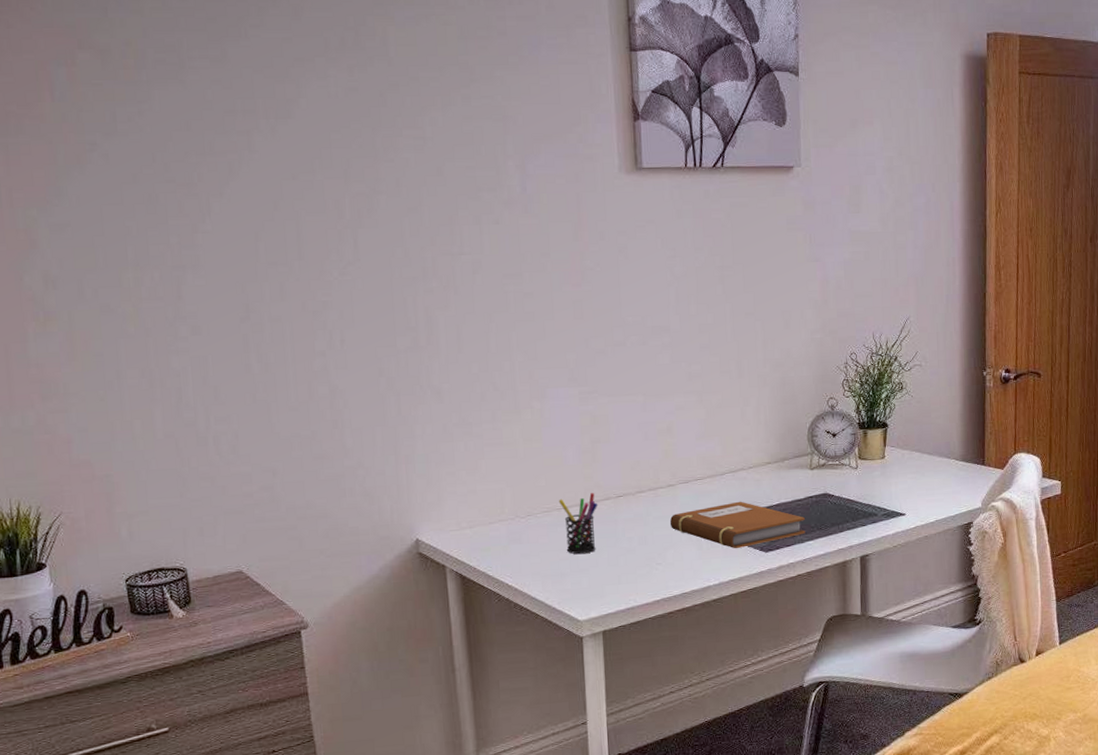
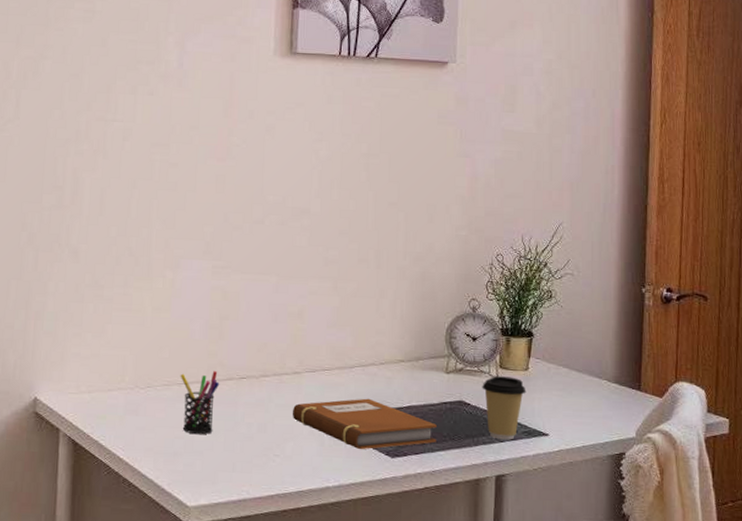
coffee cup: none [843,466,884,524] -> present [482,376,526,440]

